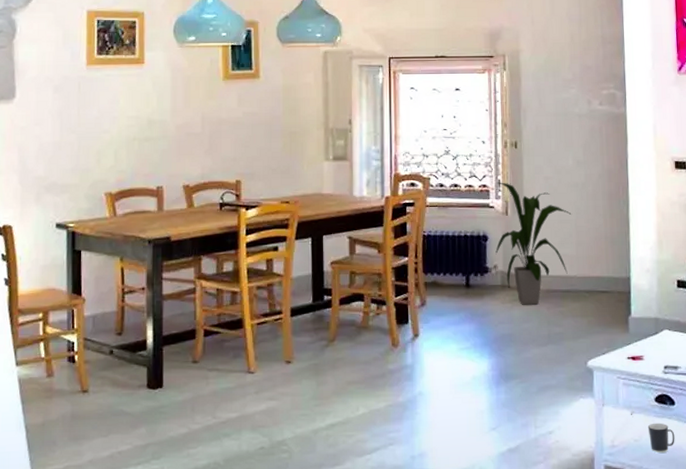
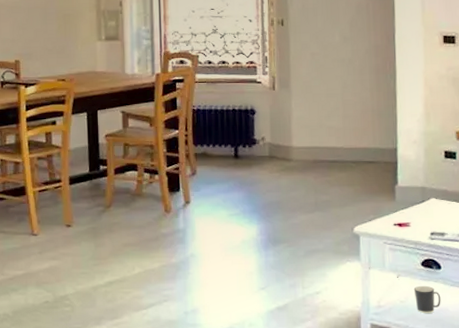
house plant: present [495,182,572,305] -> none [263,58,338,175]

